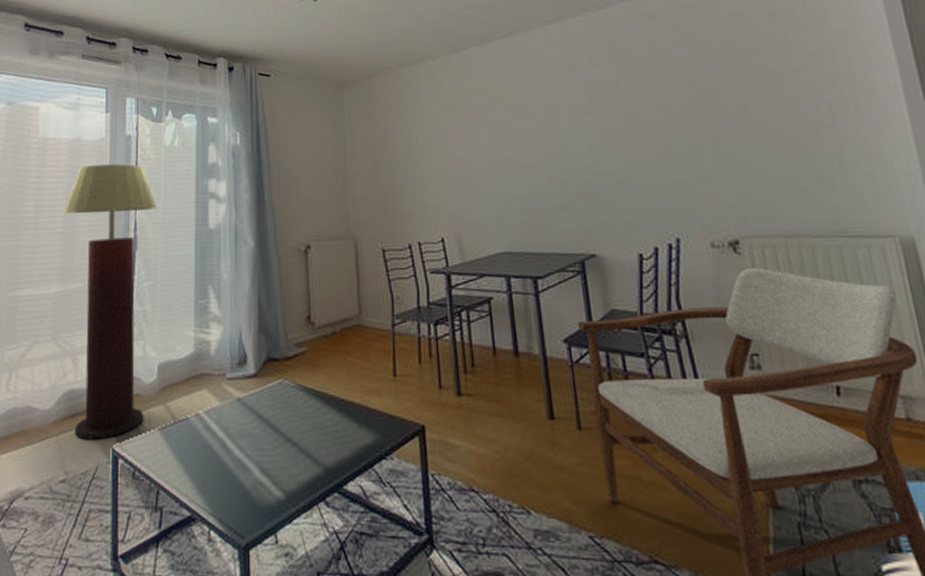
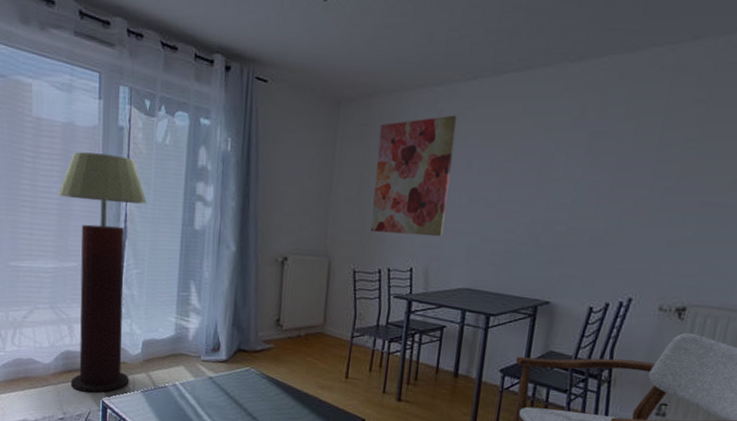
wall art: none [385,83,468,206] -> present [370,115,458,237]

